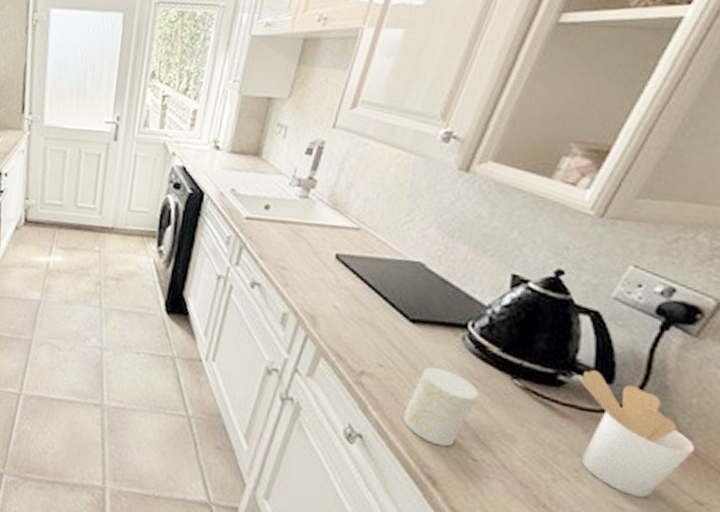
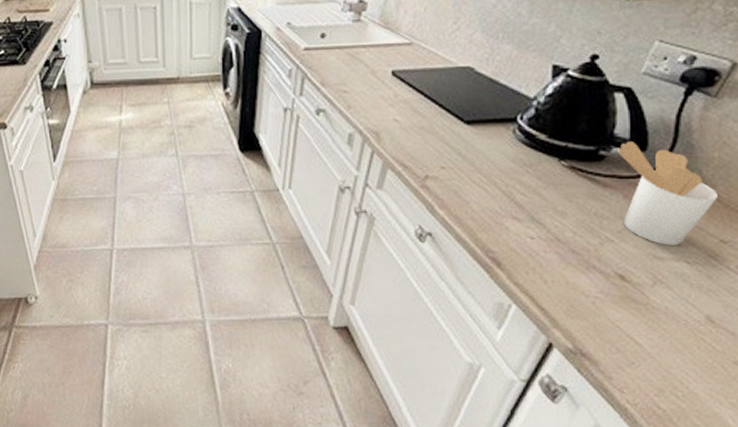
cup: present [402,367,479,447] -> none [466,162,532,231]

